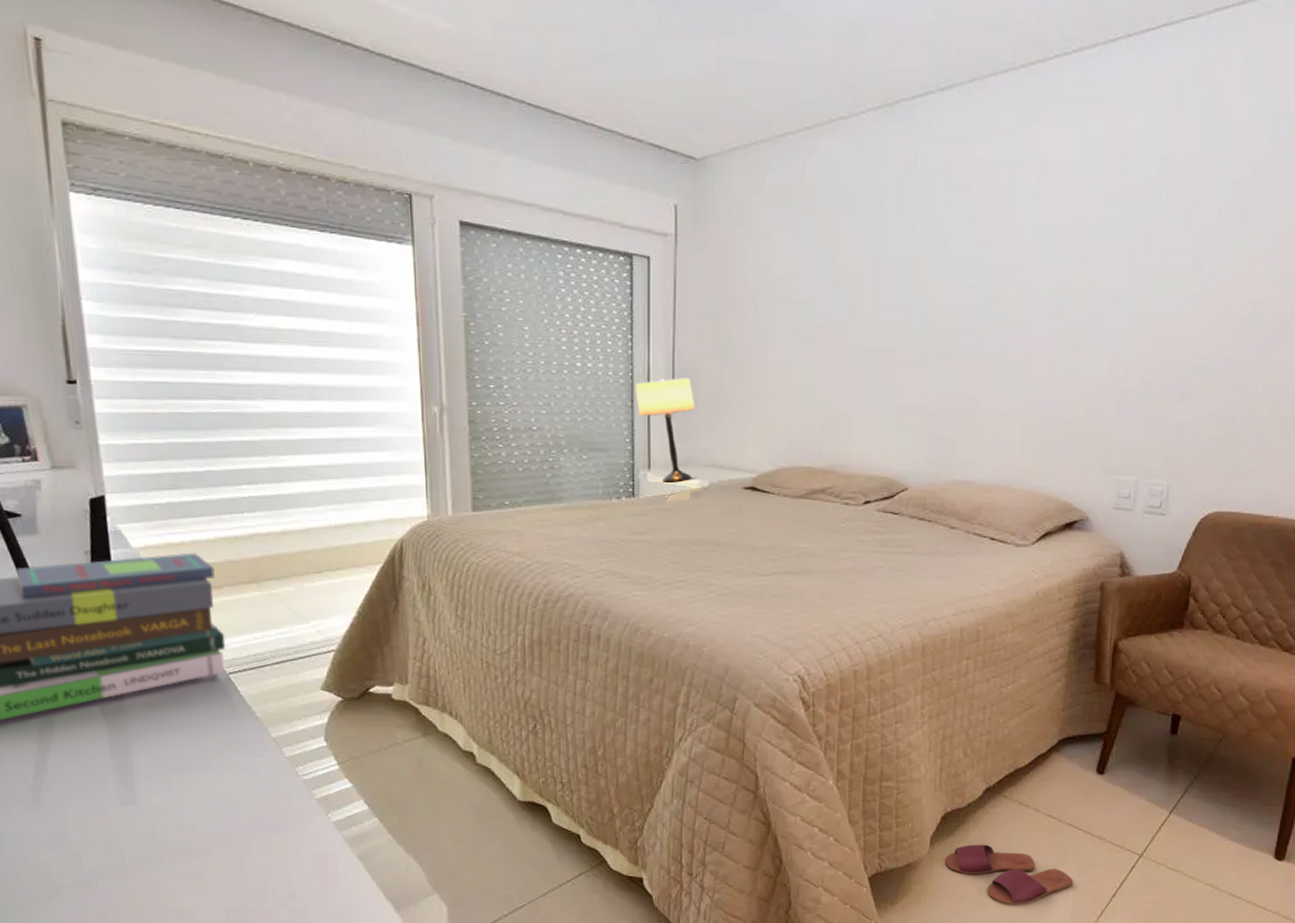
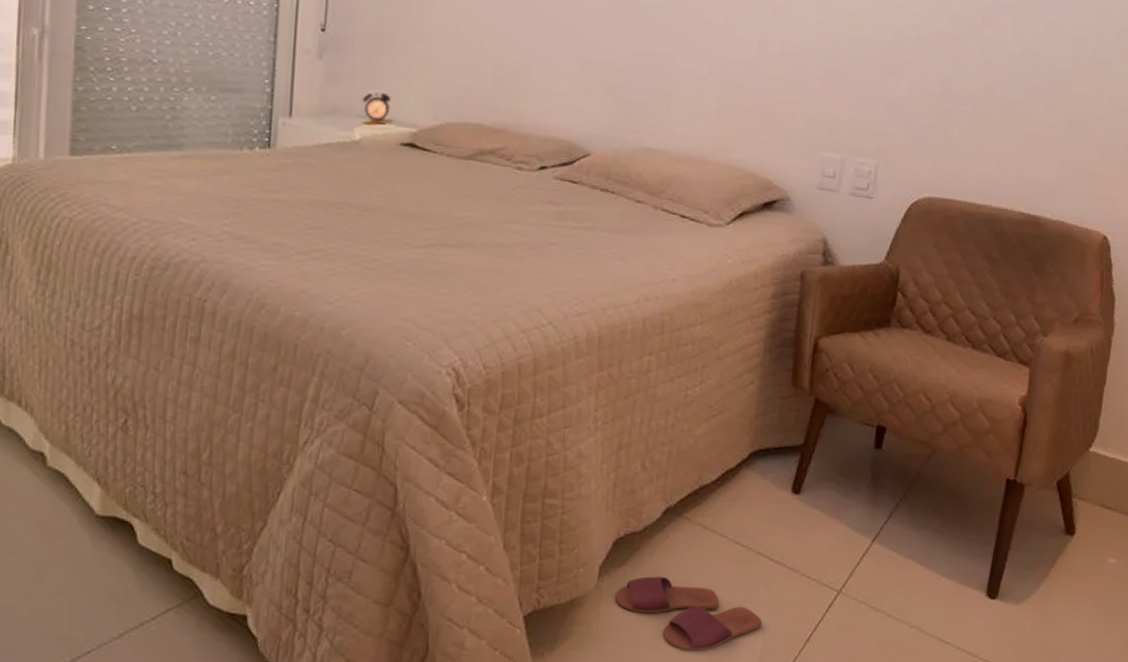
table lamp: present [635,378,696,483] -> none [280,13,350,134]
alarm clock: none [709,442,737,473] -> present [362,89,394,126]

